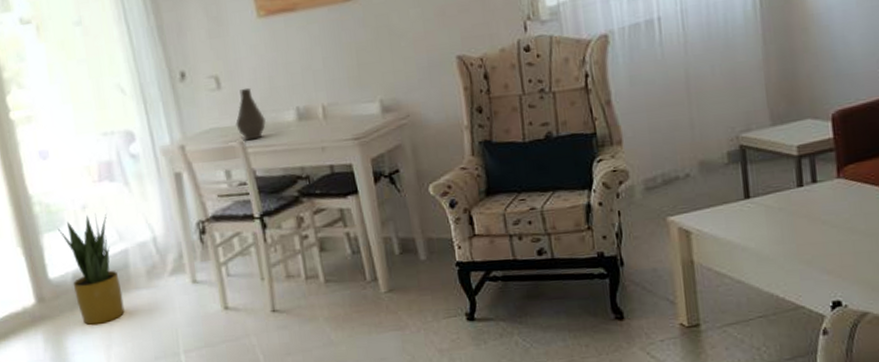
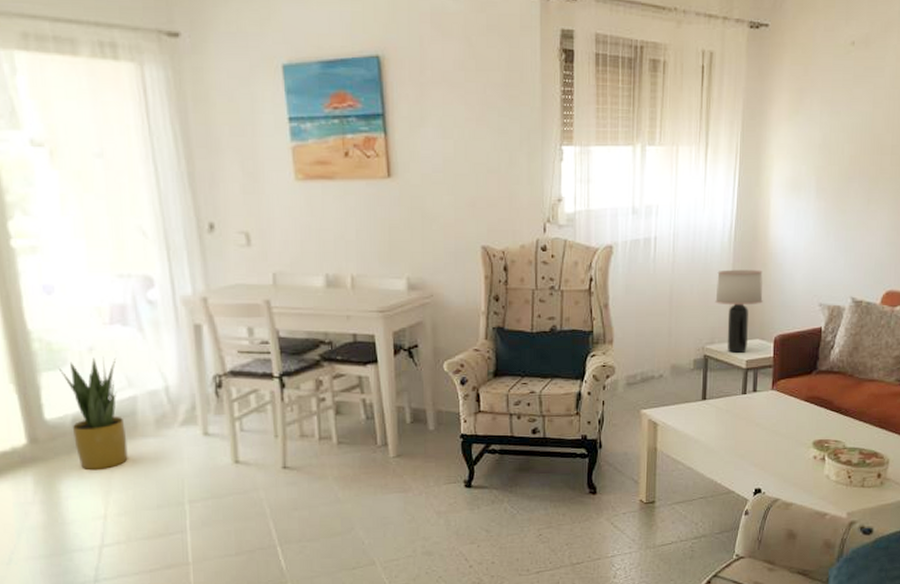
vase: present [235,87,267,141] -> none [263,248,295,301]
table lamp: none [743,36,809,139] -> present [715,270,763,353]

